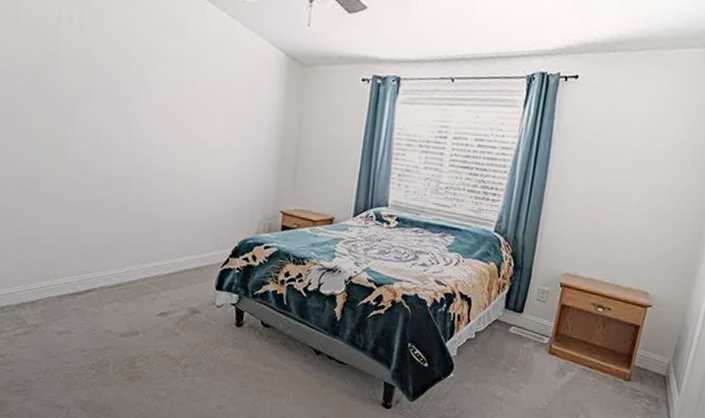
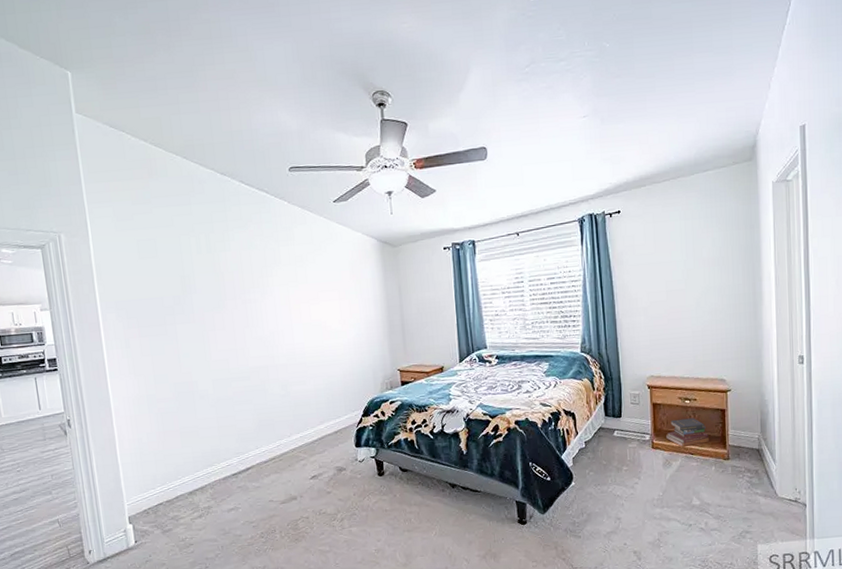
books: none [567,326,615,359] -> present [666,418,710,448]

